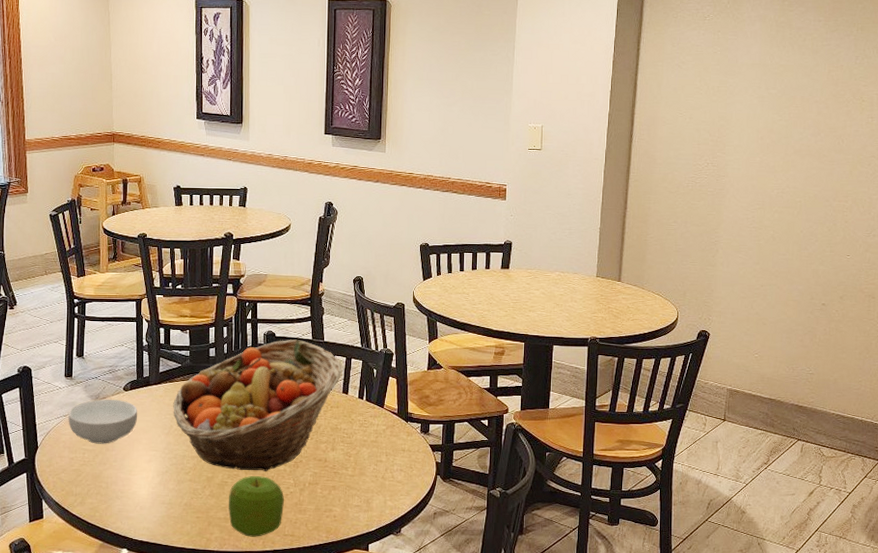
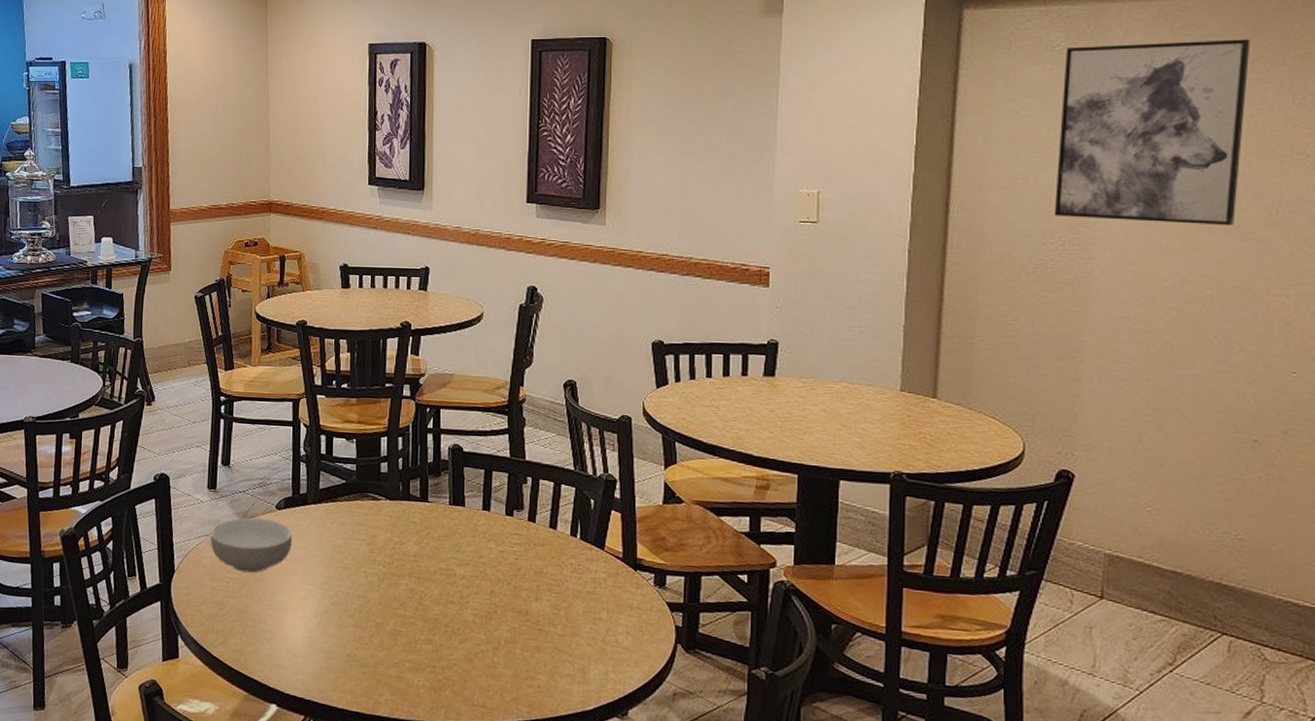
fruit basket: present [173,339,342,471] -> none [335,456,549,622]
apple: present [229,476,285,537] -> none [402,625,474,705]
wall art: none [702,15,831,152] -> present [1054,39,1251,226]

